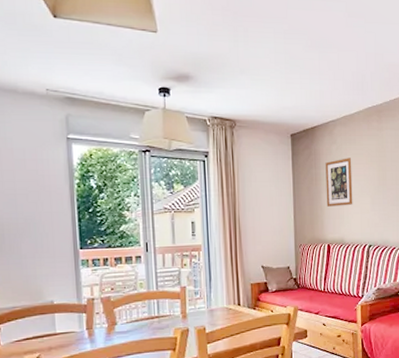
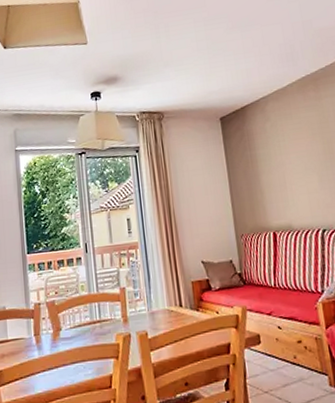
wall art: present [325,158,353,207] -> none [260,133,298,190]

